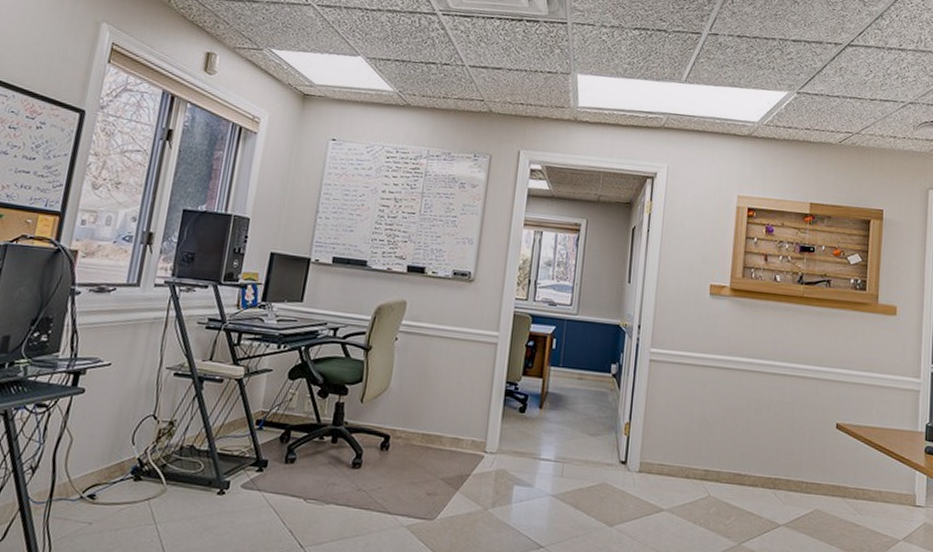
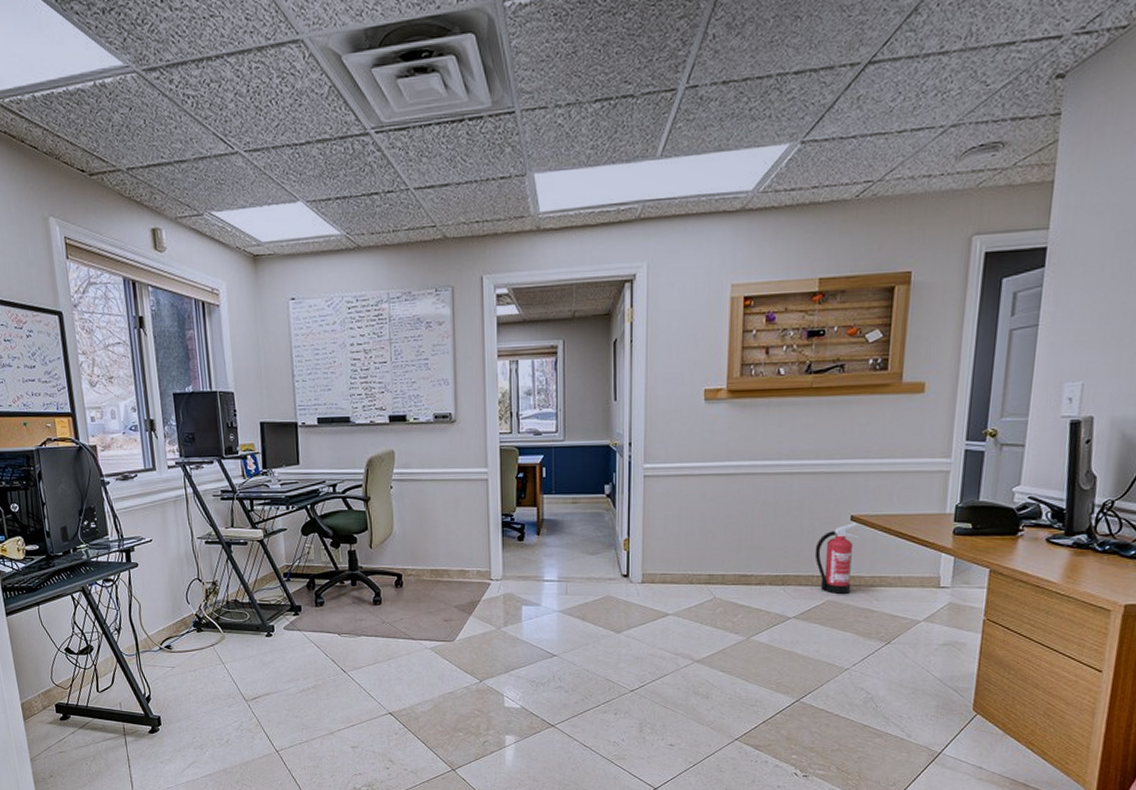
fire extinguisher: none [804,431,844,505] -> present [814,523,859,595]

